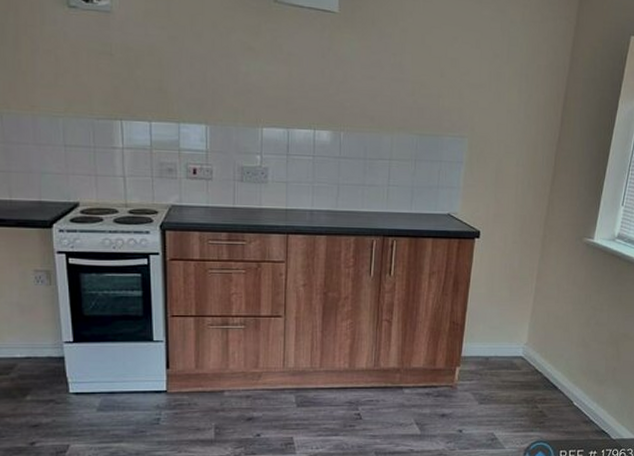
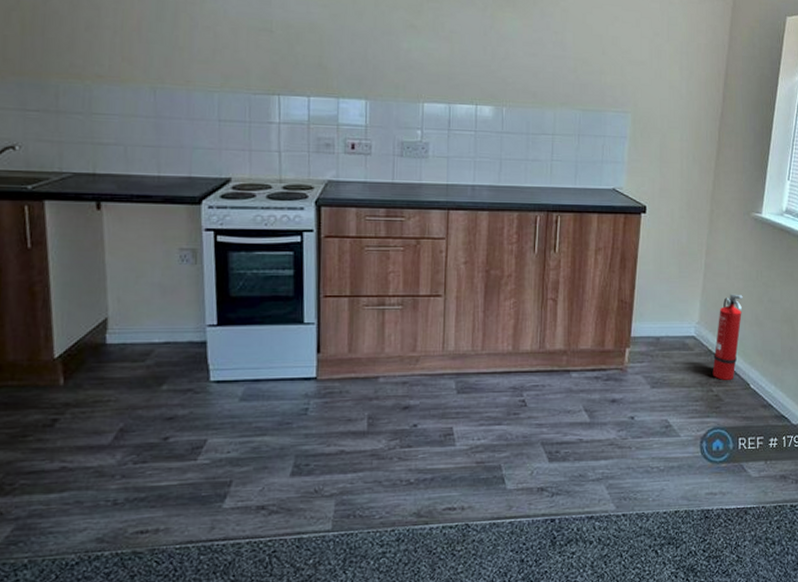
fire extinguisher: none [538,317,571,398] -> present [712,294,743,380]

